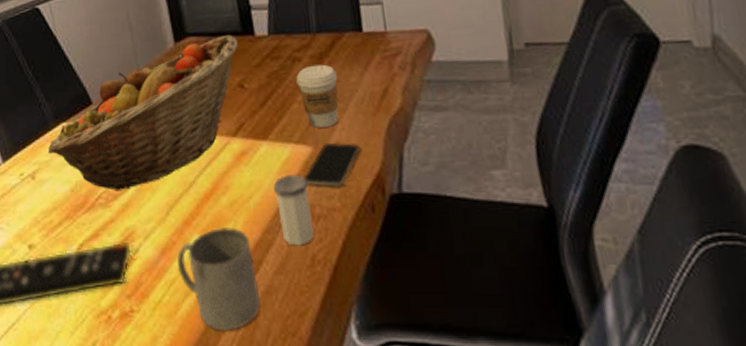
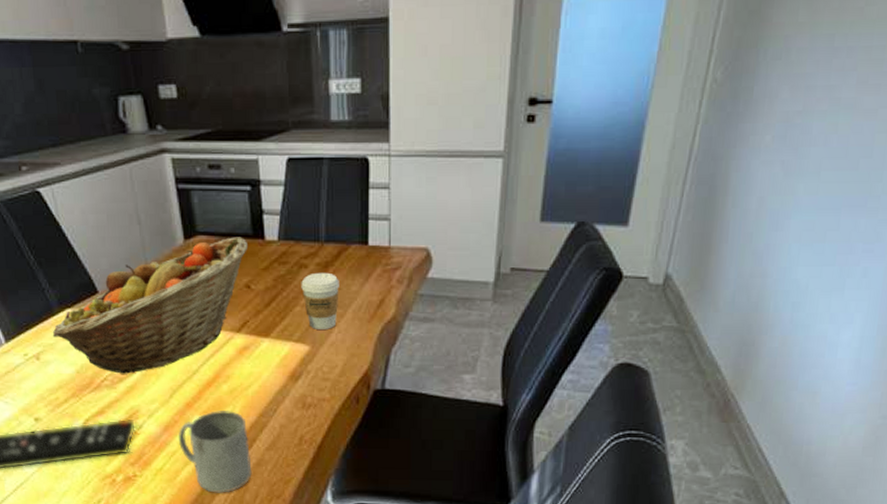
salt shaker: present [273,174,314,246] -> none [270,369,304,428]
smartphone: present [304,142,359,187] -> none [300,343,352,381]

